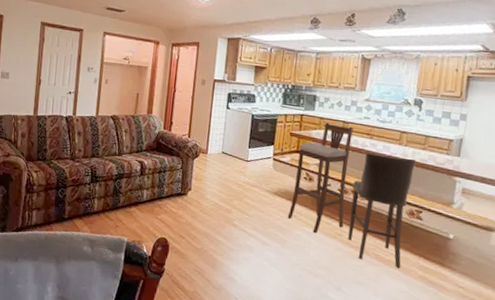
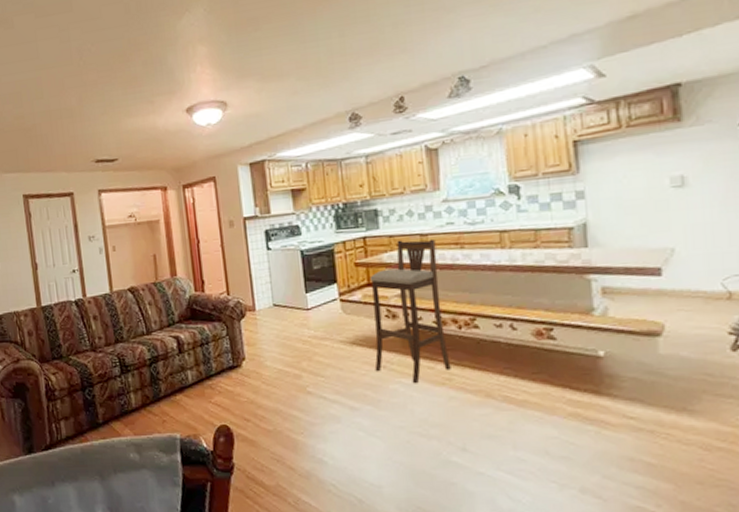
bar stool: present [348,153,417,269] -> none [451,262,542,409]

